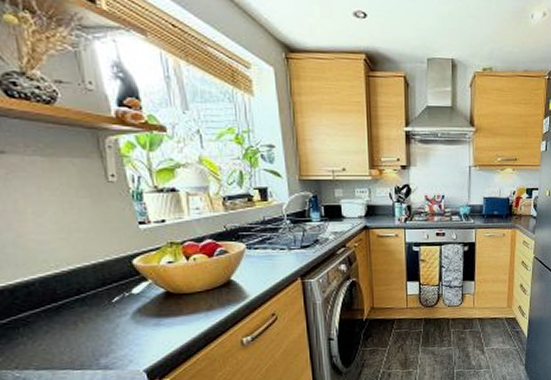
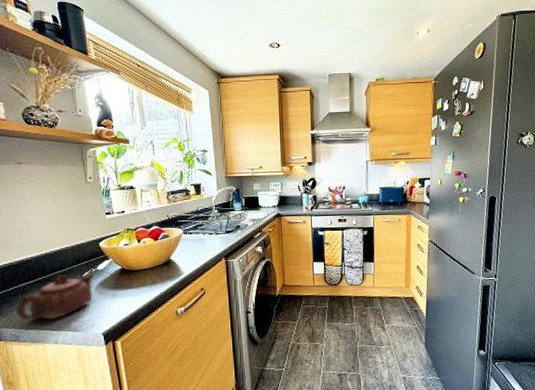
teapot: none [16,298,129,359] -> present [15,273,95,320]

